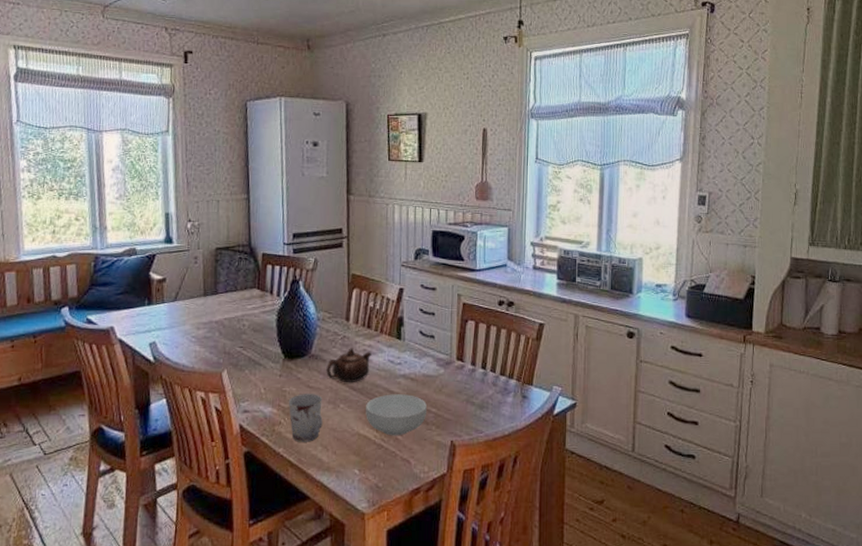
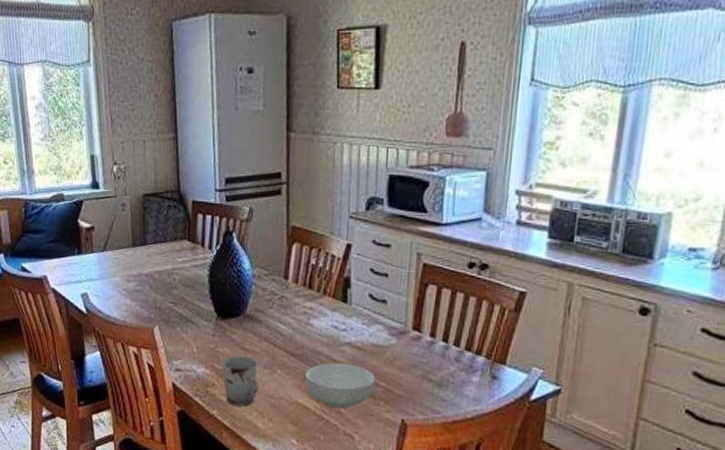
teapot: present [326,348,372,383] -> none [262,309,313,348]

